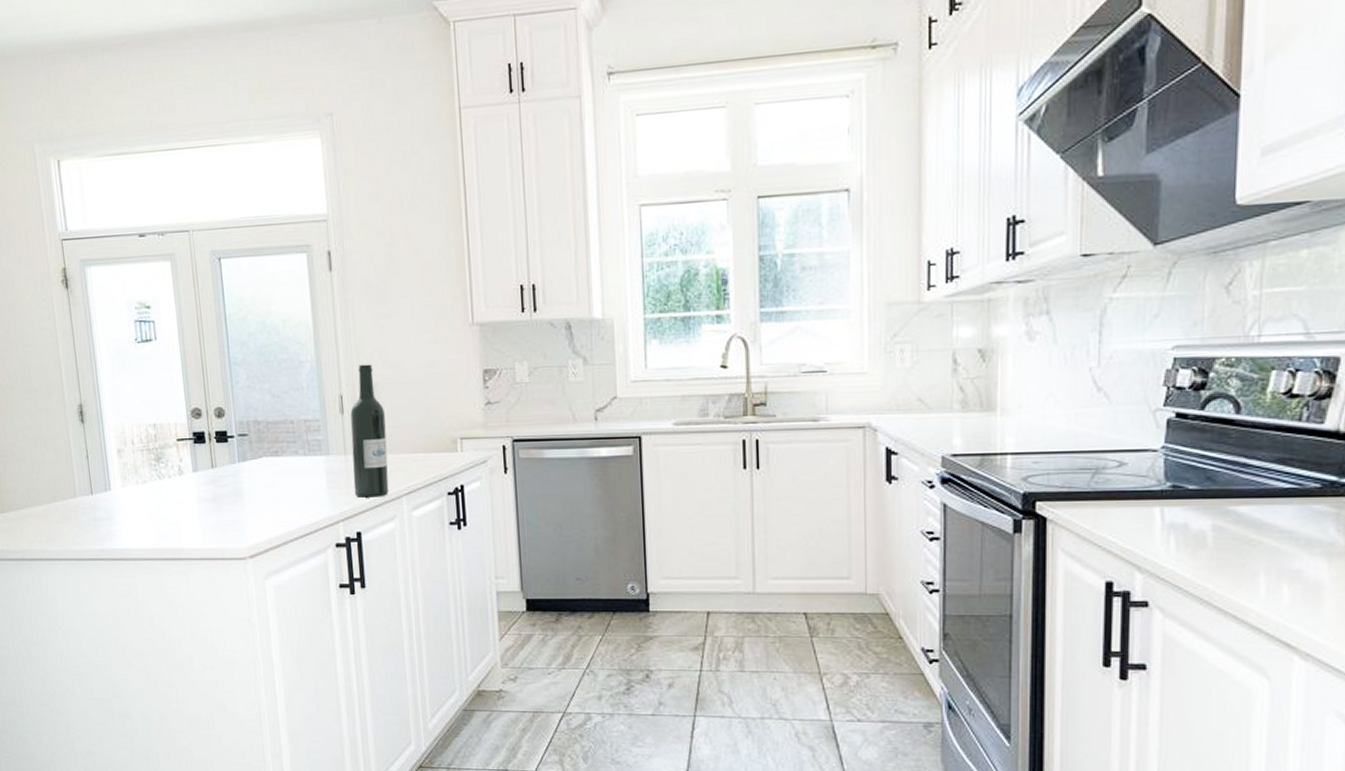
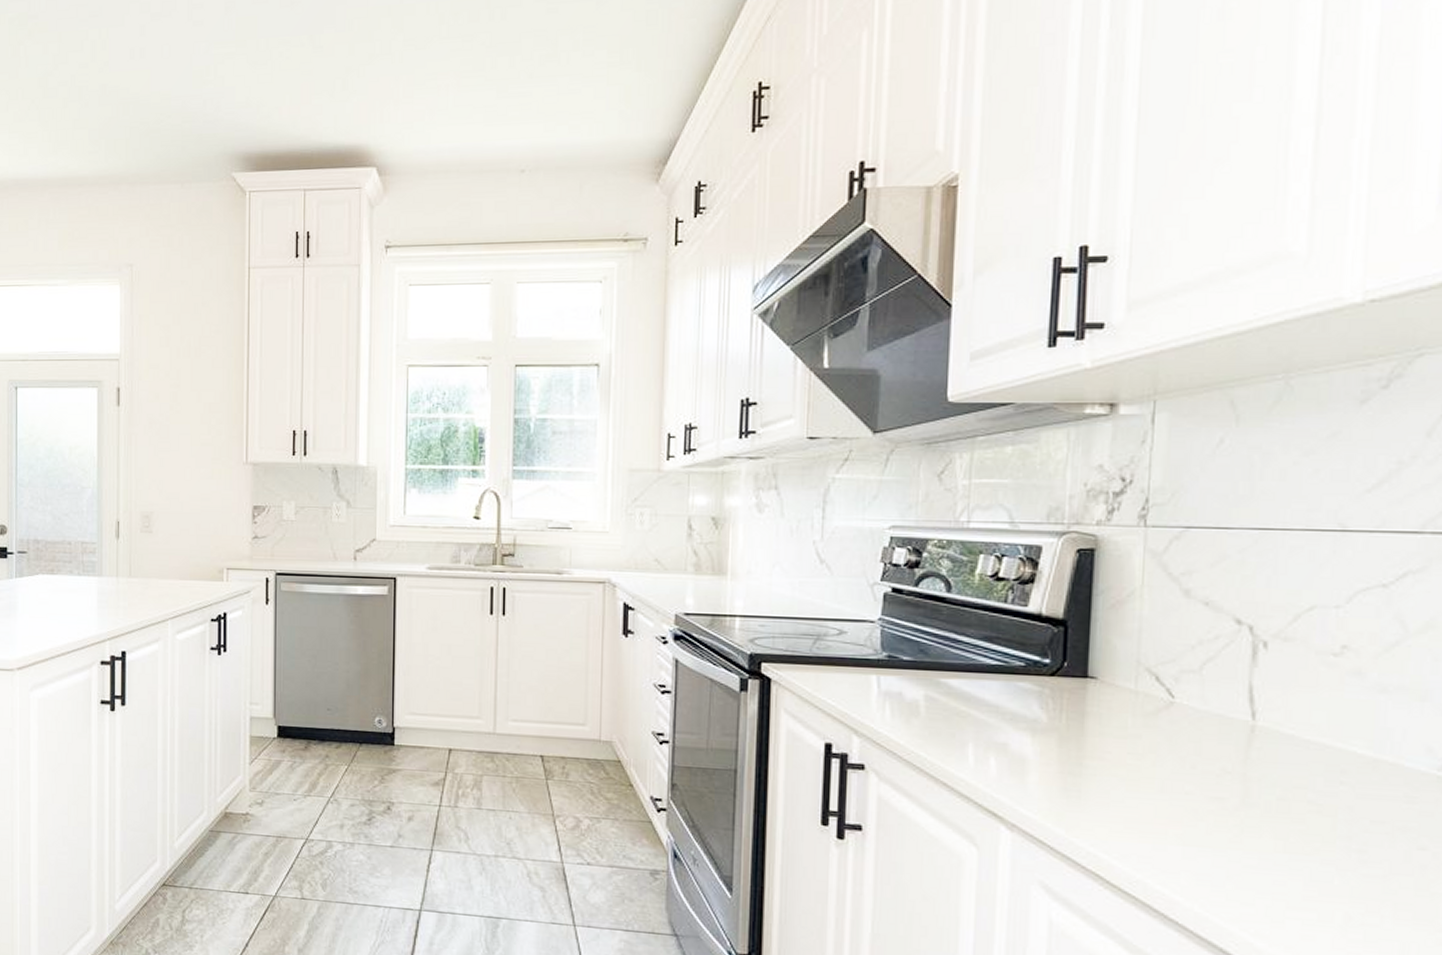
wine bottle: present [350,364,389,498] -> none [123,494,159,619]

